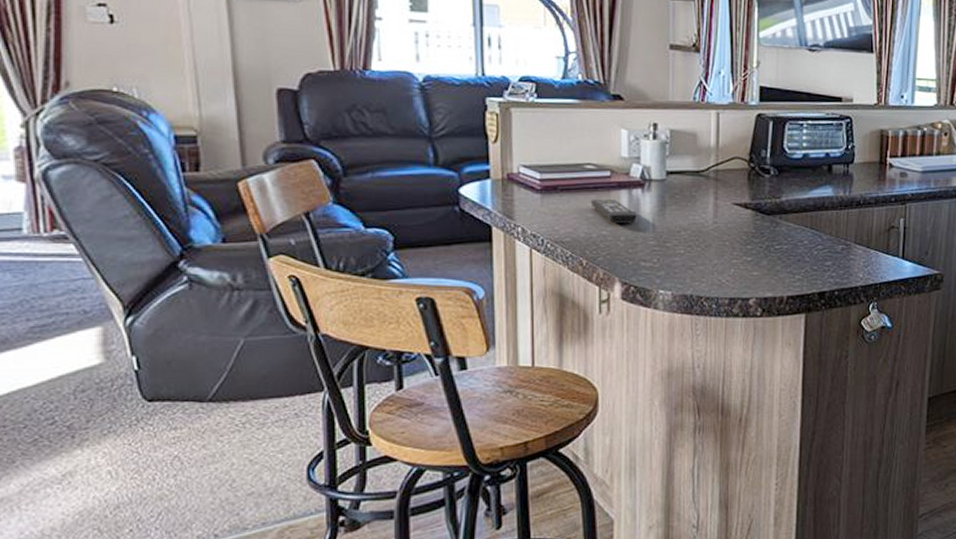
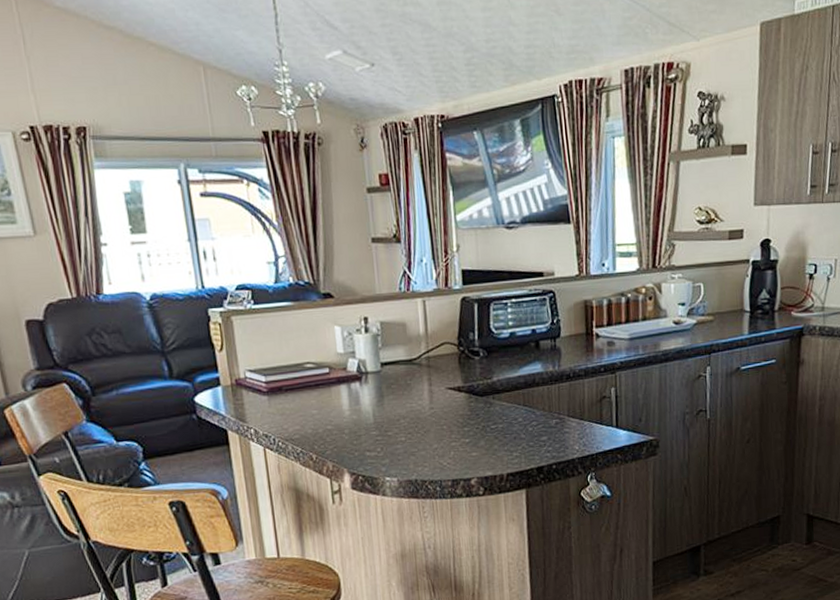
remote control: present [590,199,637,224] -> none [313,395,358,418]

